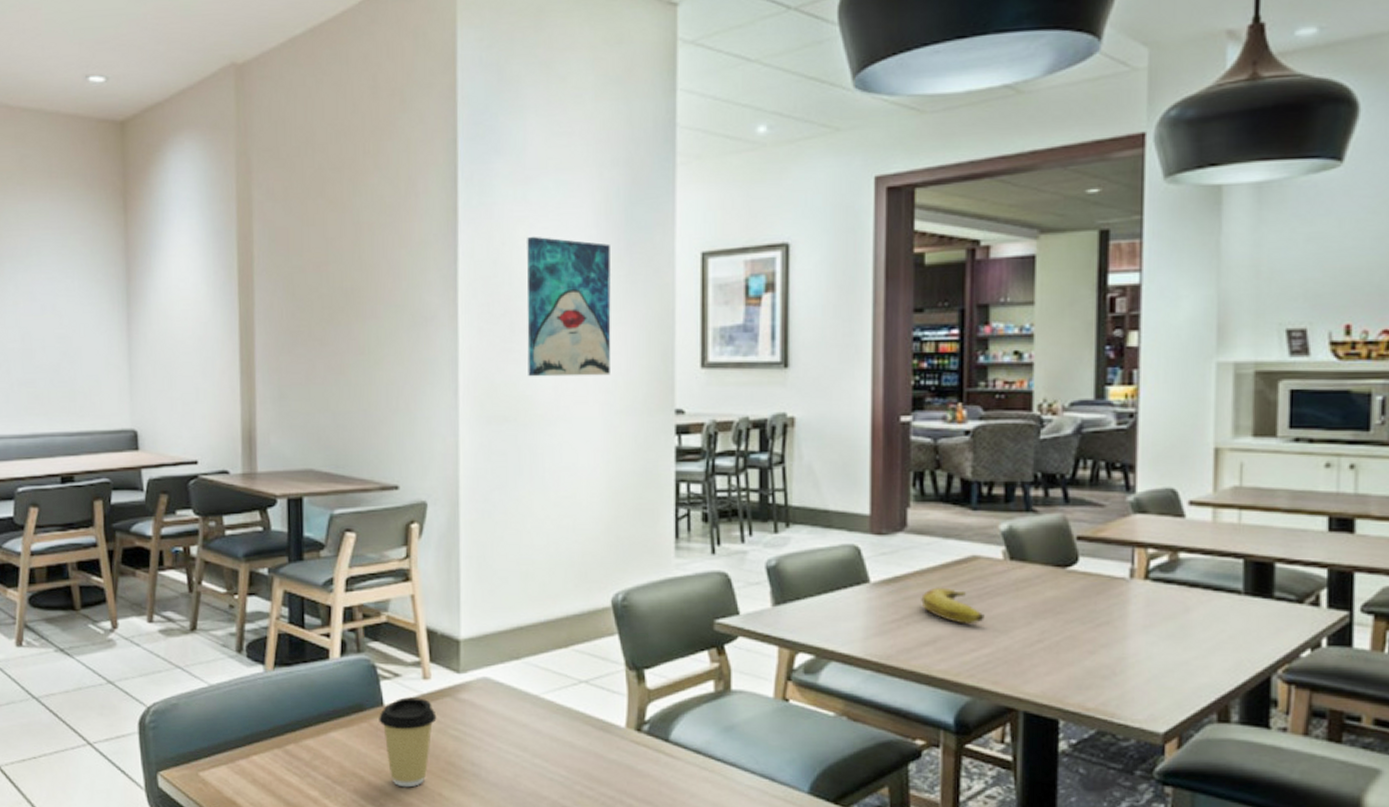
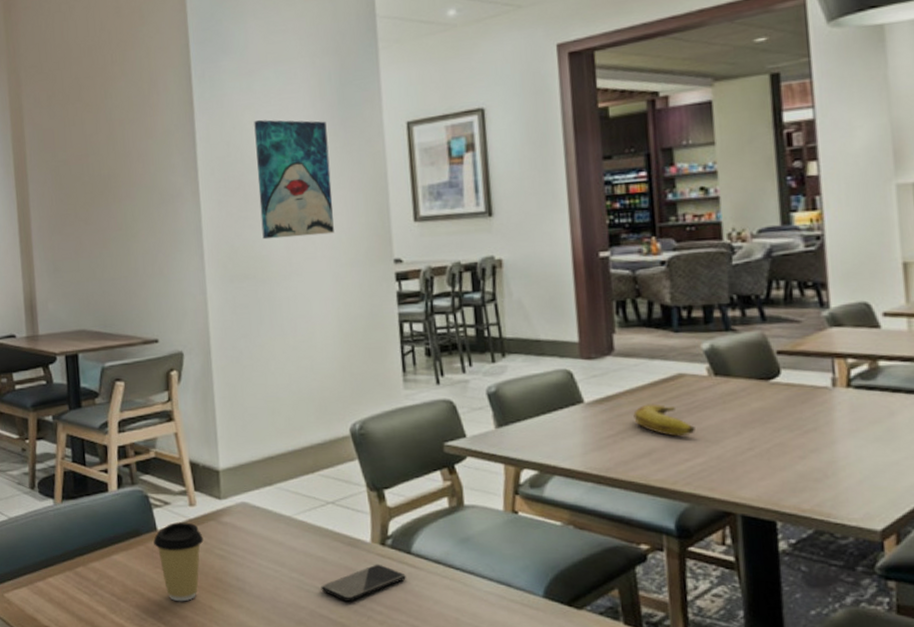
smartphone: none [566,751,661,793] -> present [321,564,406,602]

